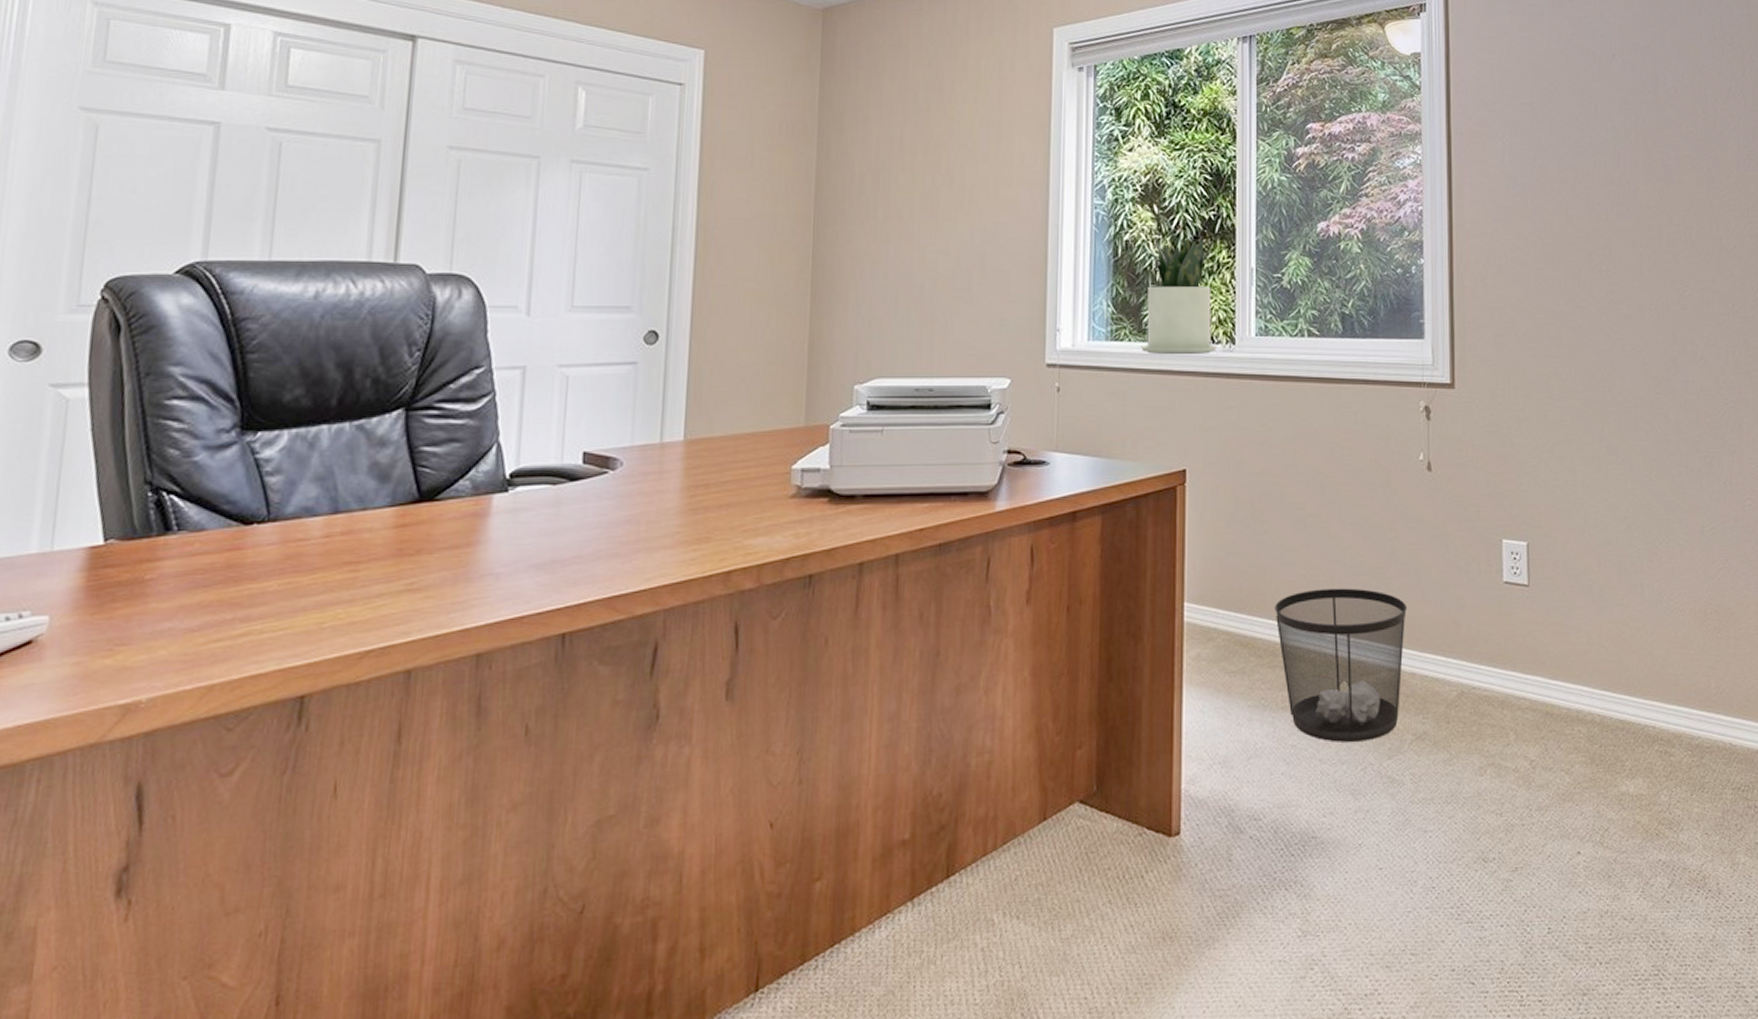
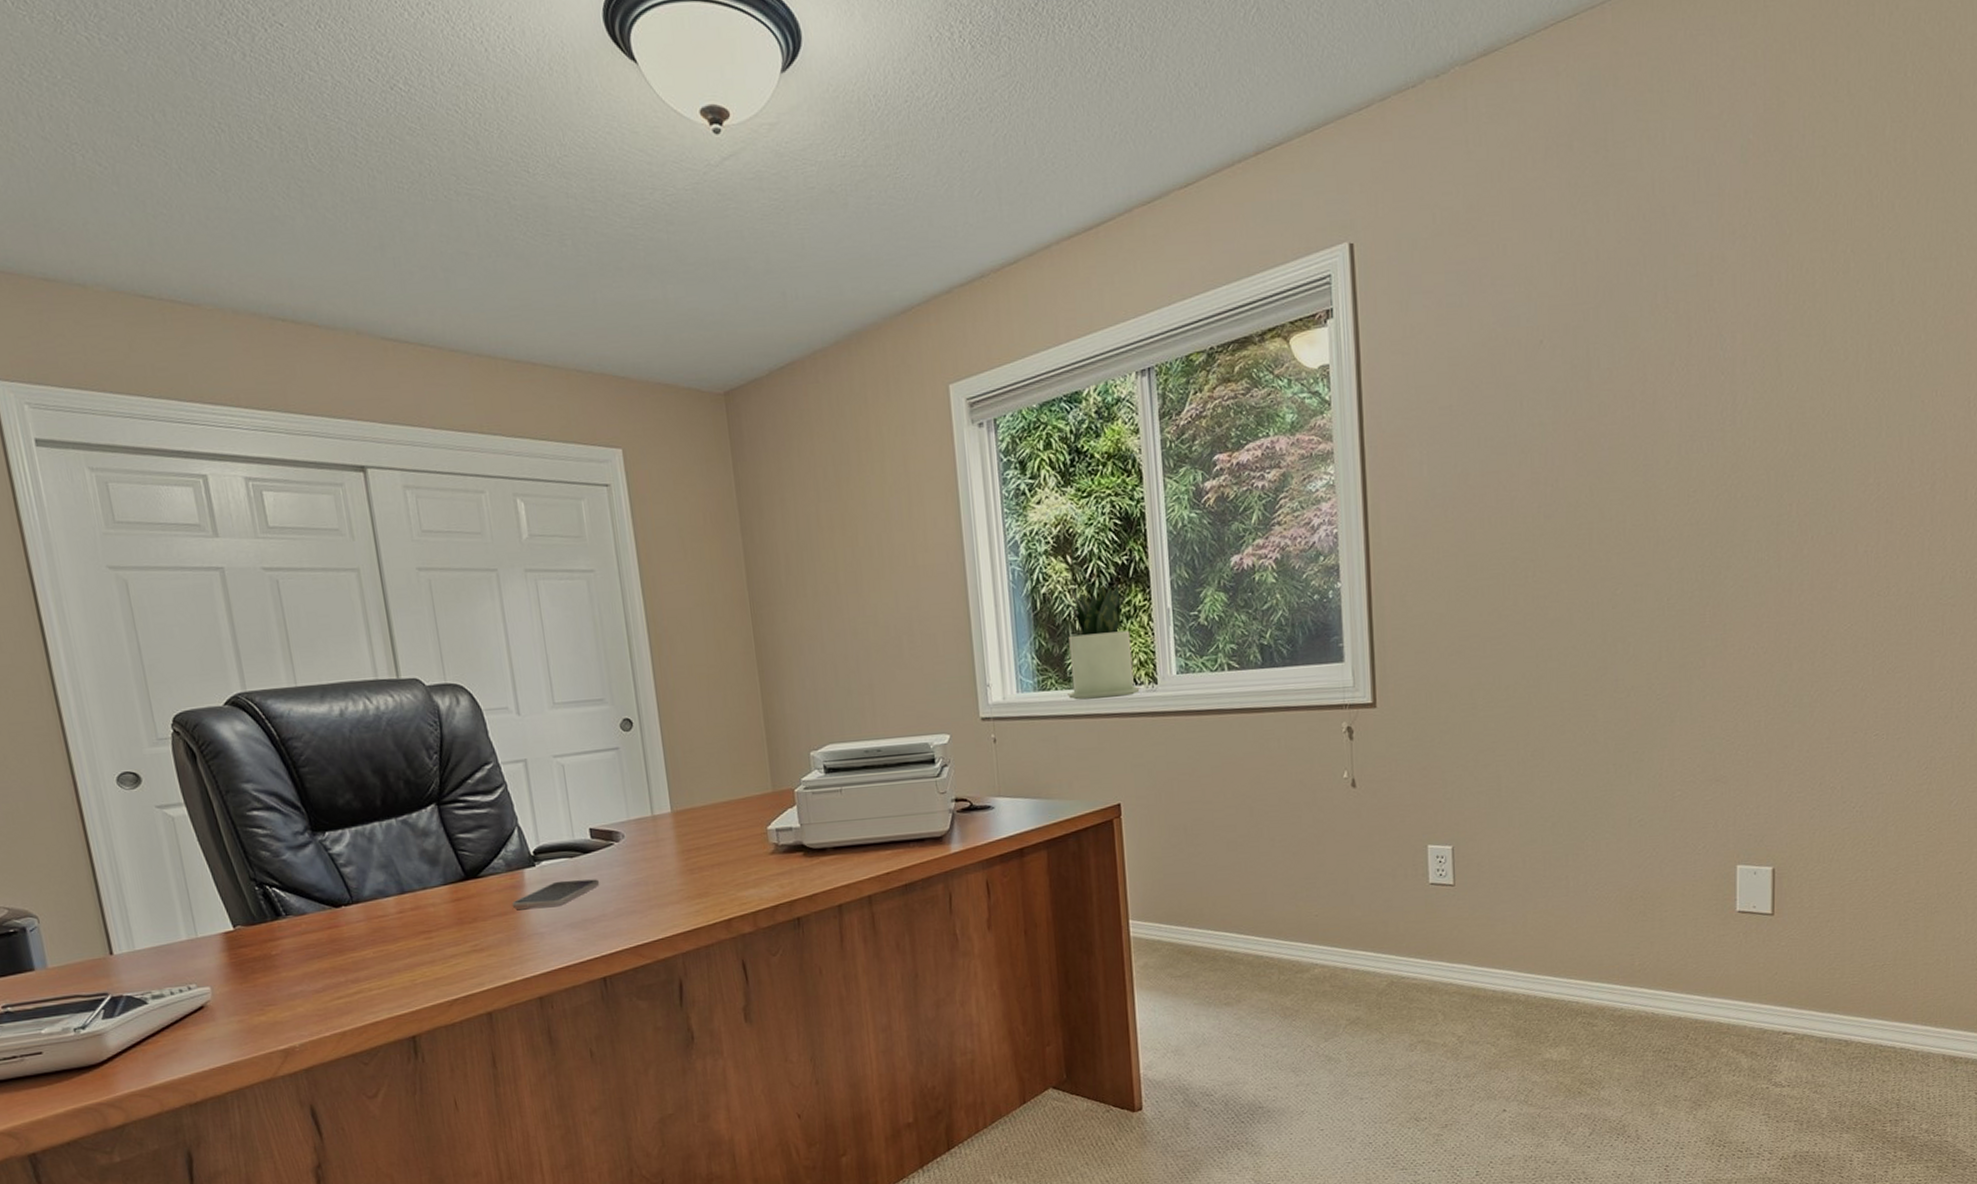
mobile phone: none [468,511,582,544] -> present [511,879,600,910]
waste bin: present [1275,588,1407,742] -> none [1212,898,1337,1030]

